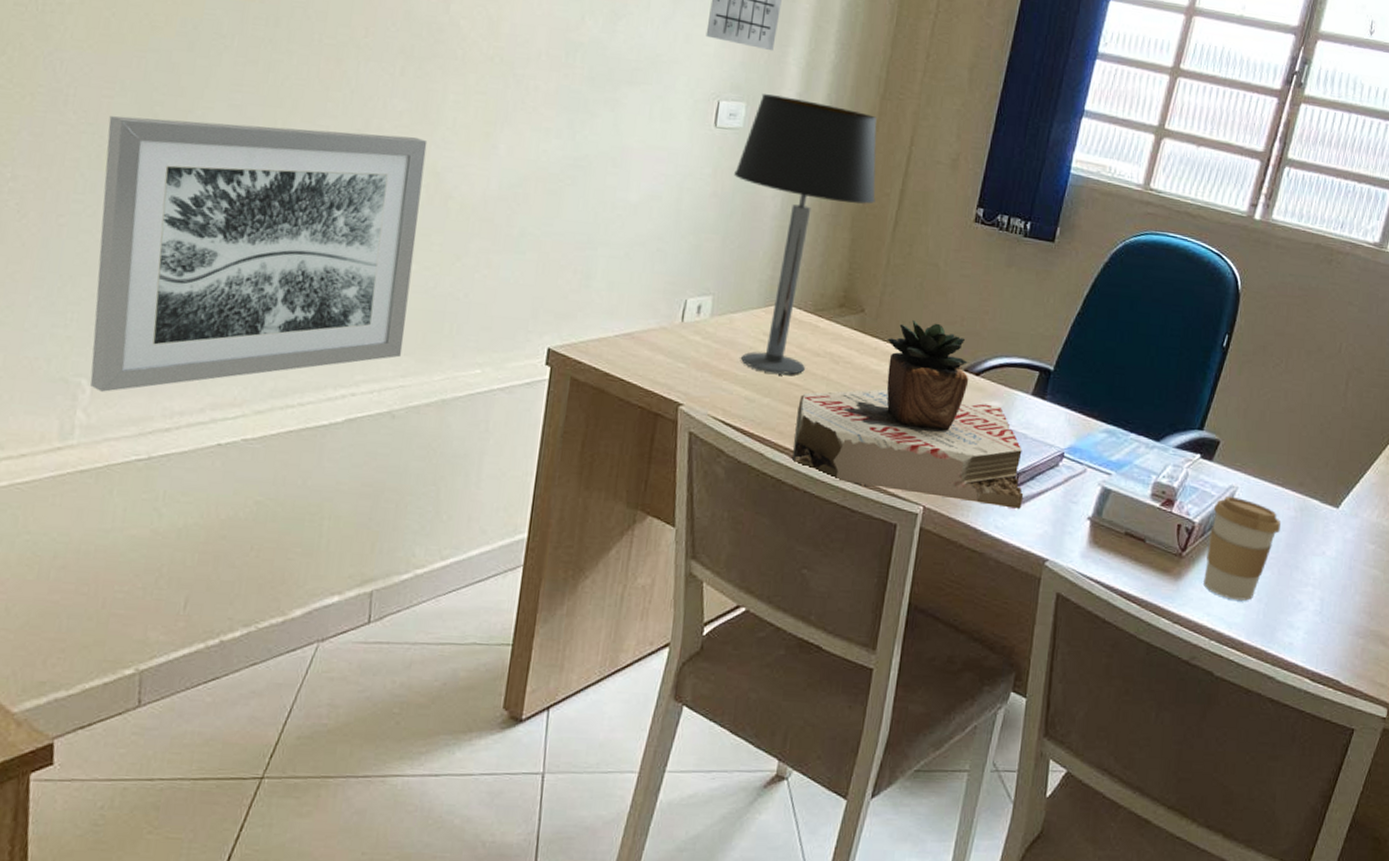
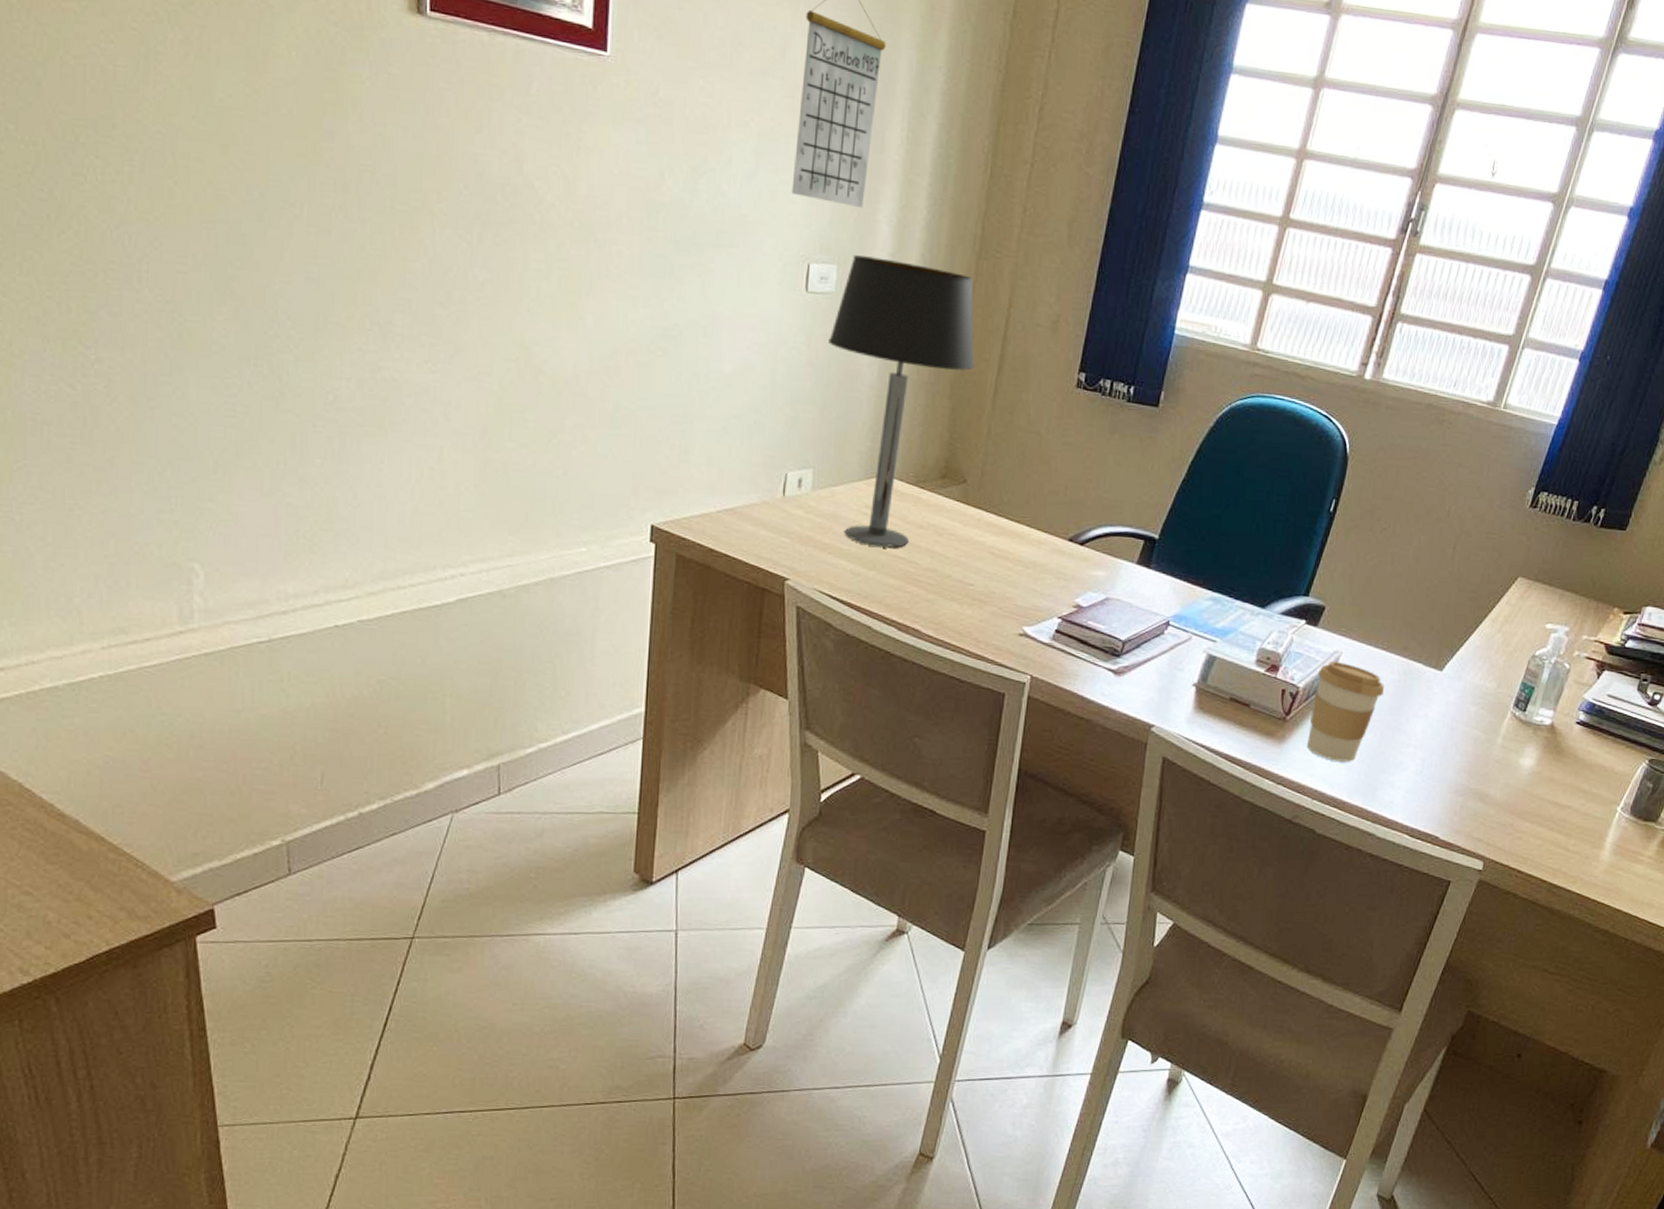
wall art: present [90,115,428,392] -> none [186,292,513,576]
succulent plant: present [792,320,1024,509] -> none [900,491,1130,677]

